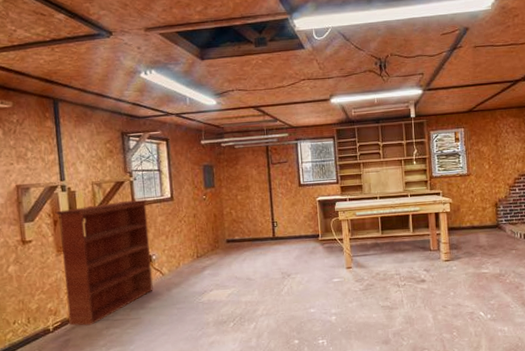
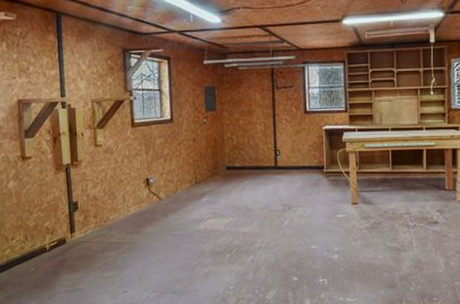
bookcase: present [54,200,153,326] -> none [54,120,150,247]

